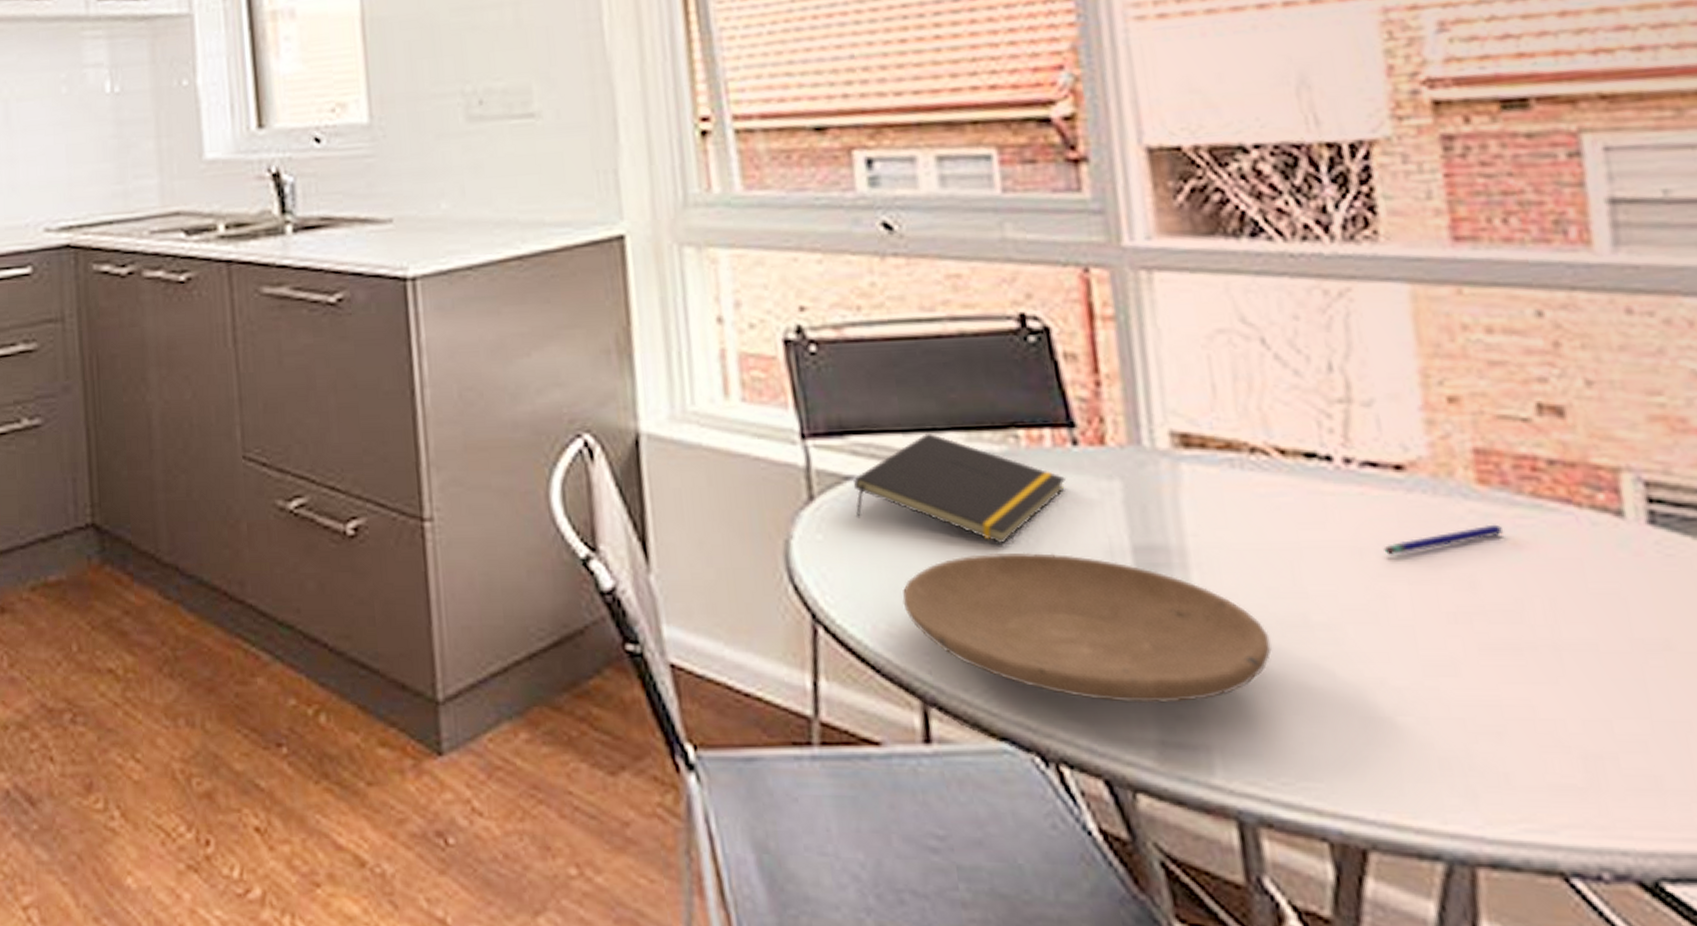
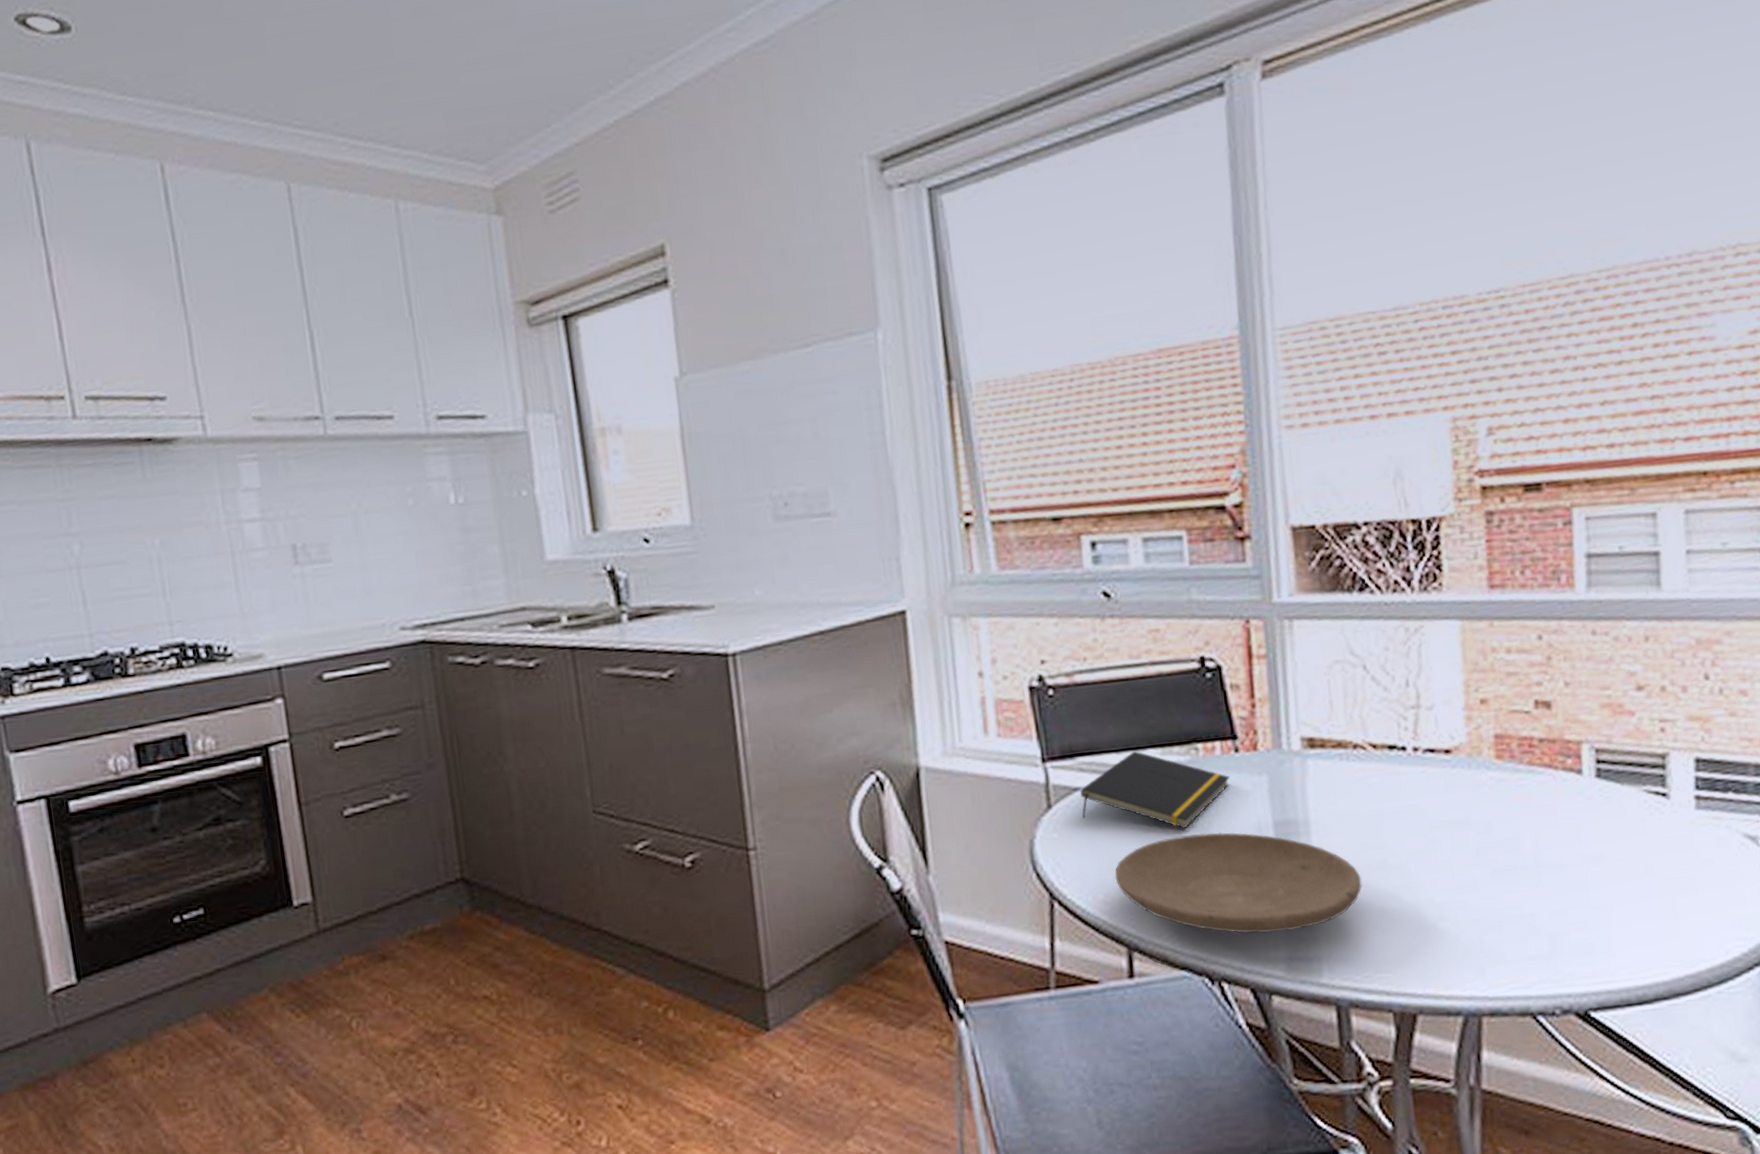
pen: present [1384,524,1504,555] -> none [1436,785,1510,813]

